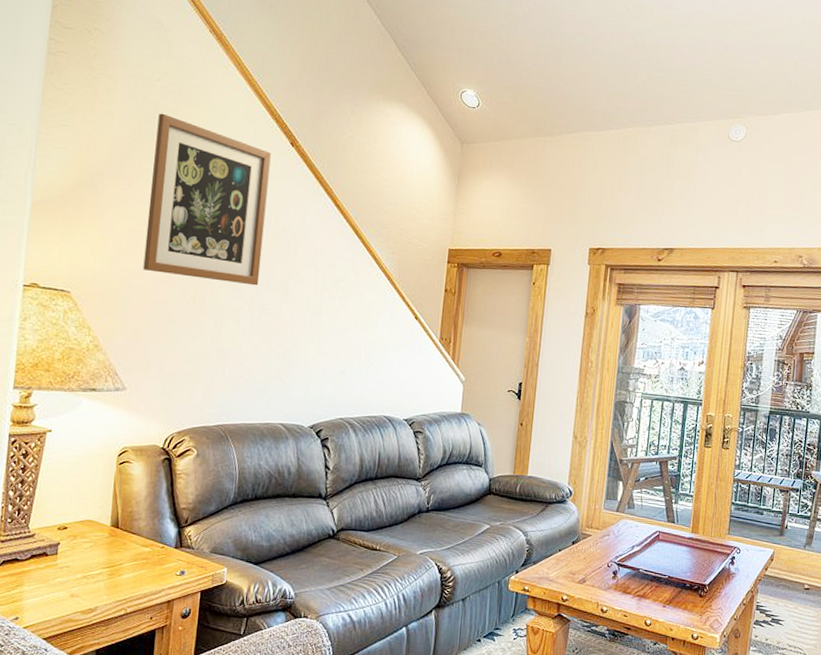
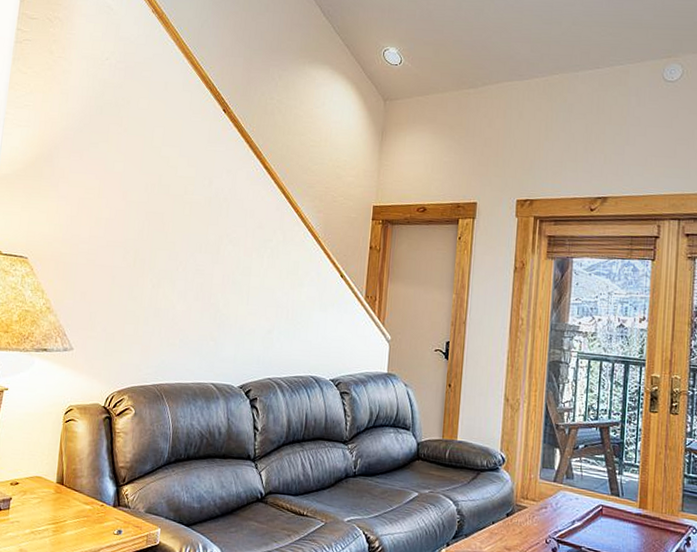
wall art: present [143,113,271,286] -> none [90,89,205,248]

